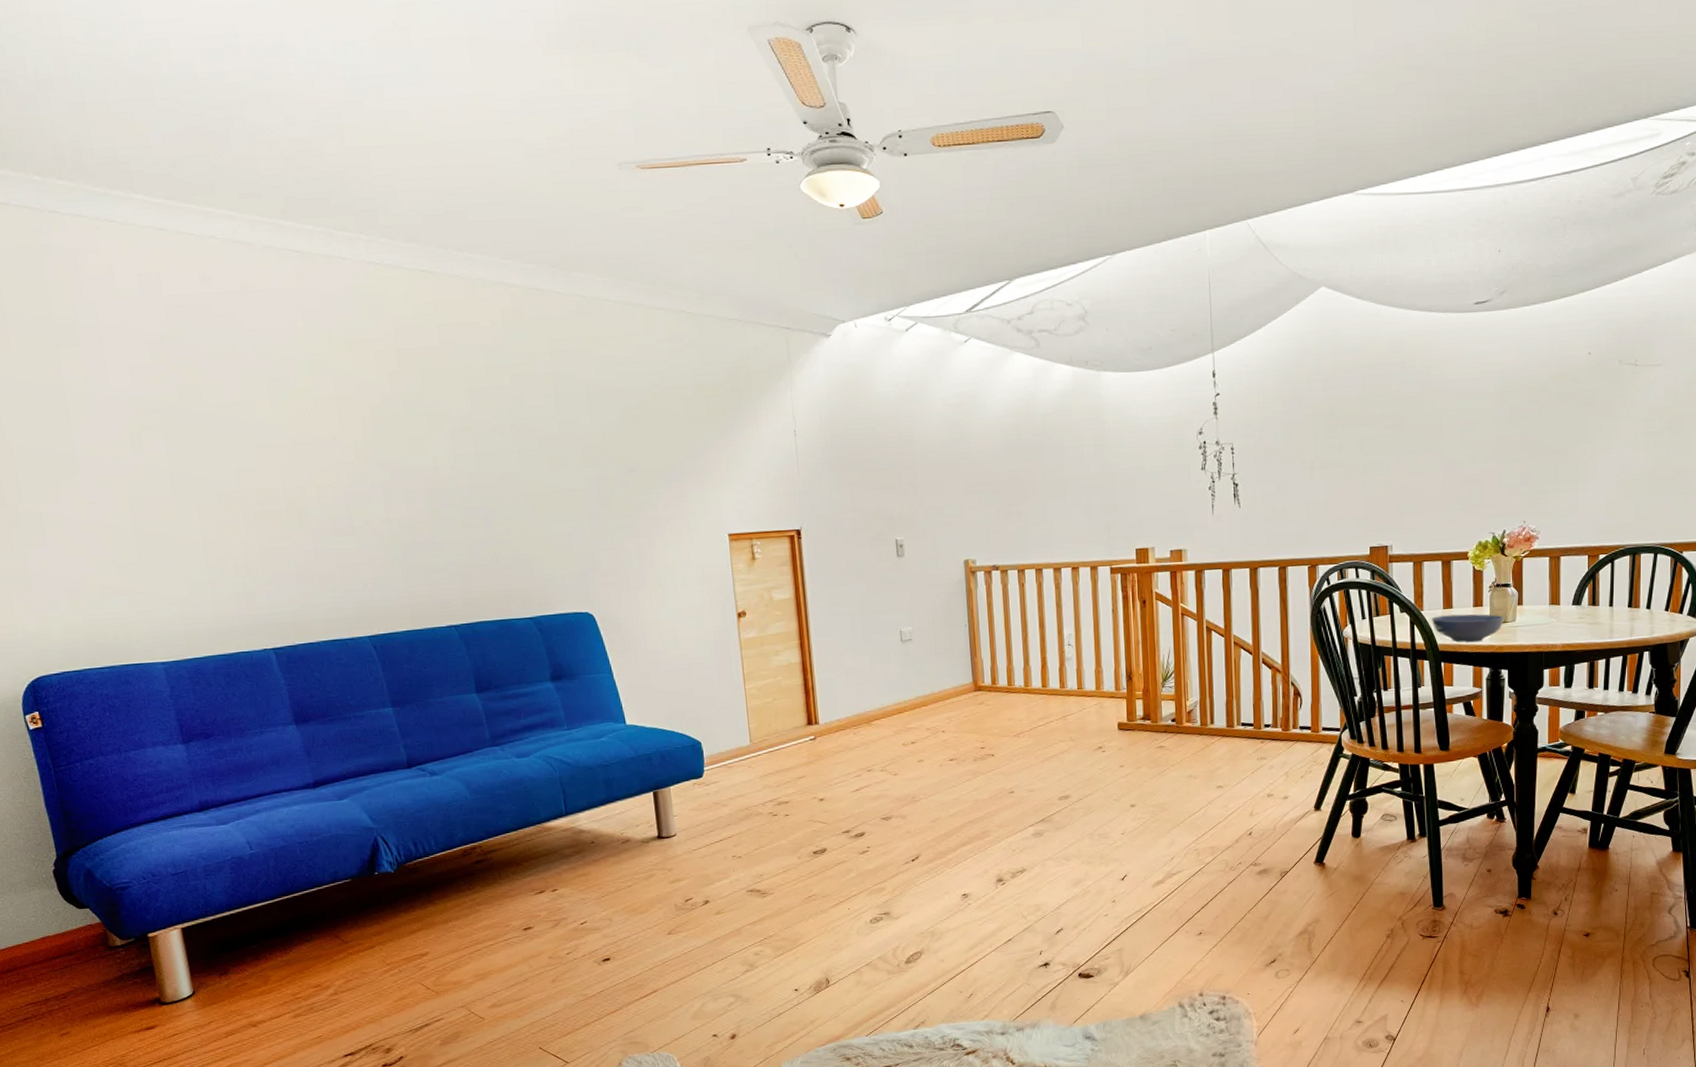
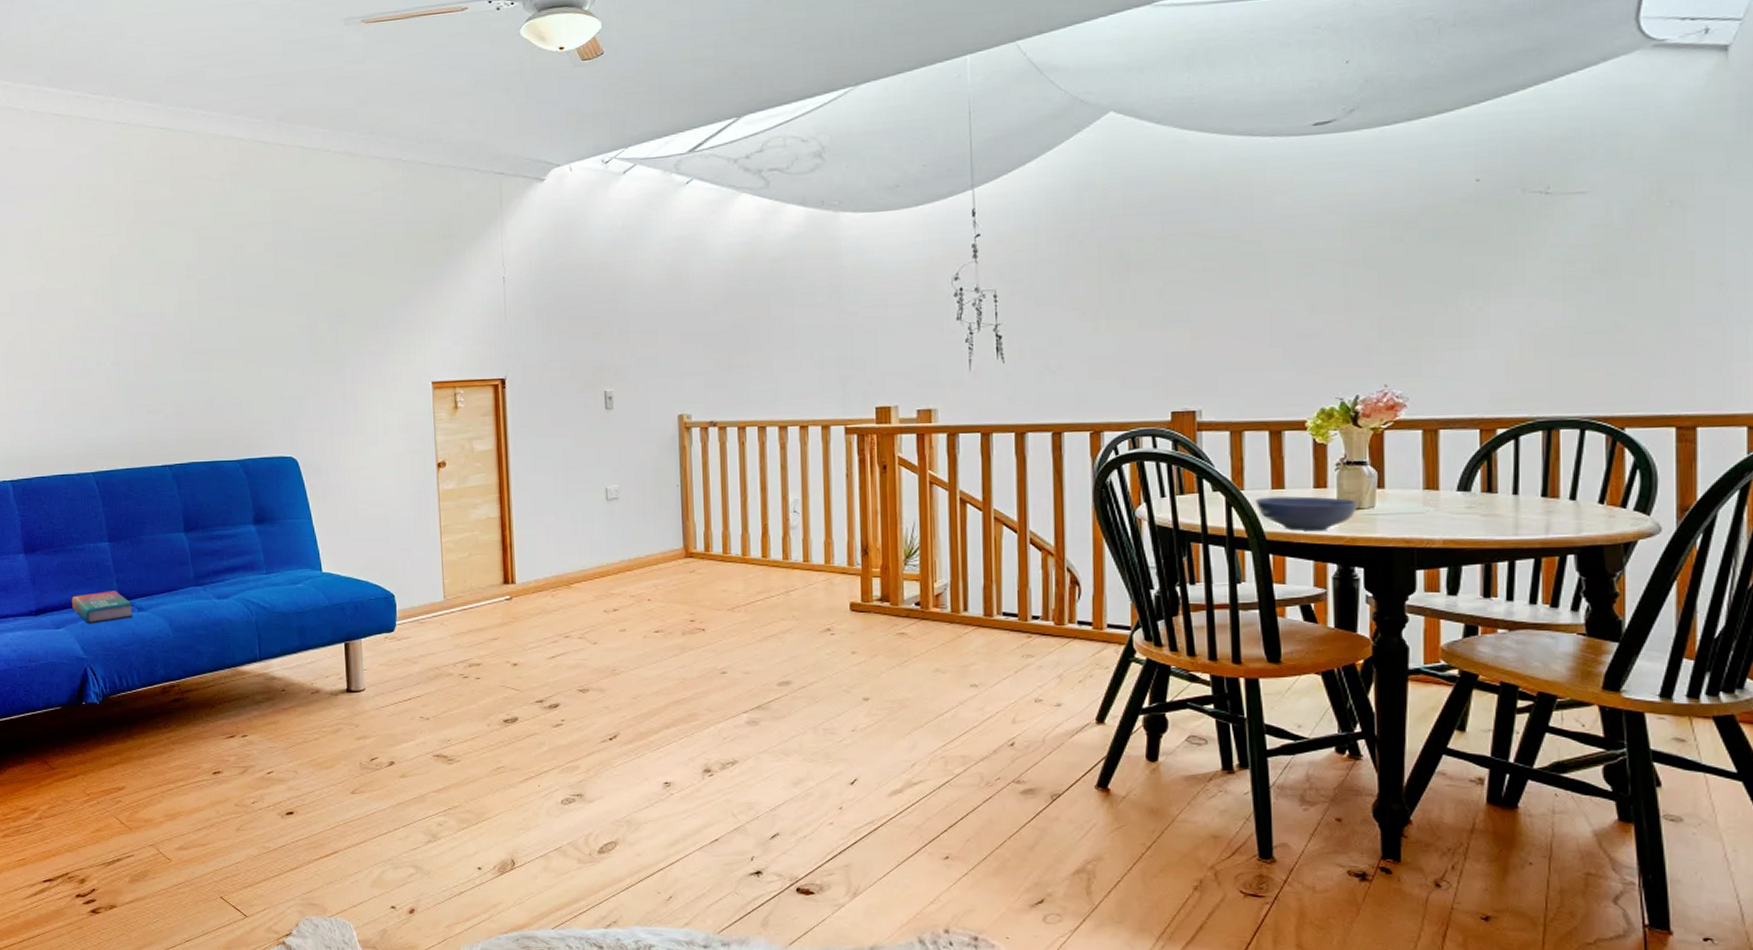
book: none [354,757,425,793] -> present [72,591,133,624]

